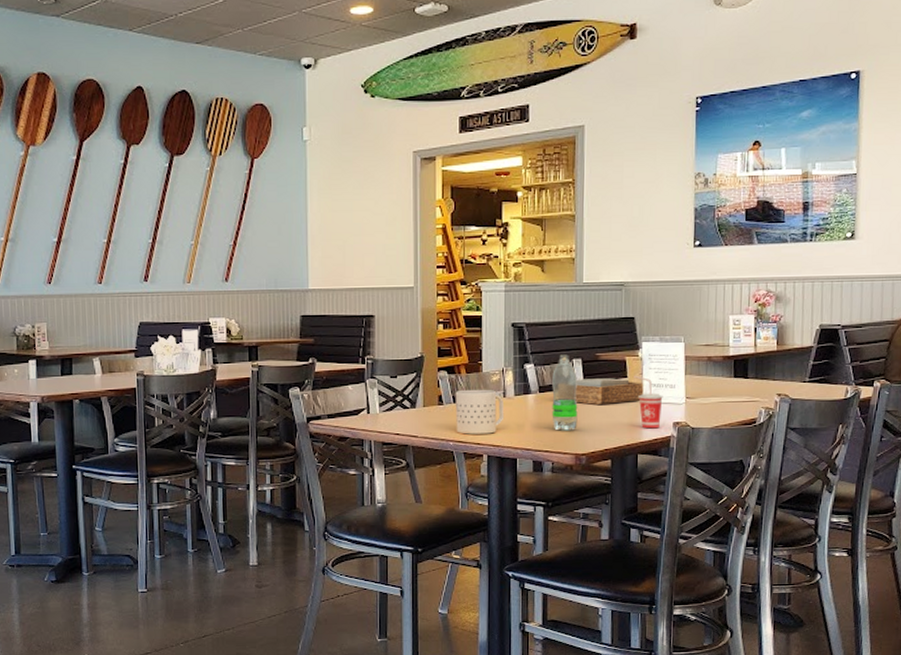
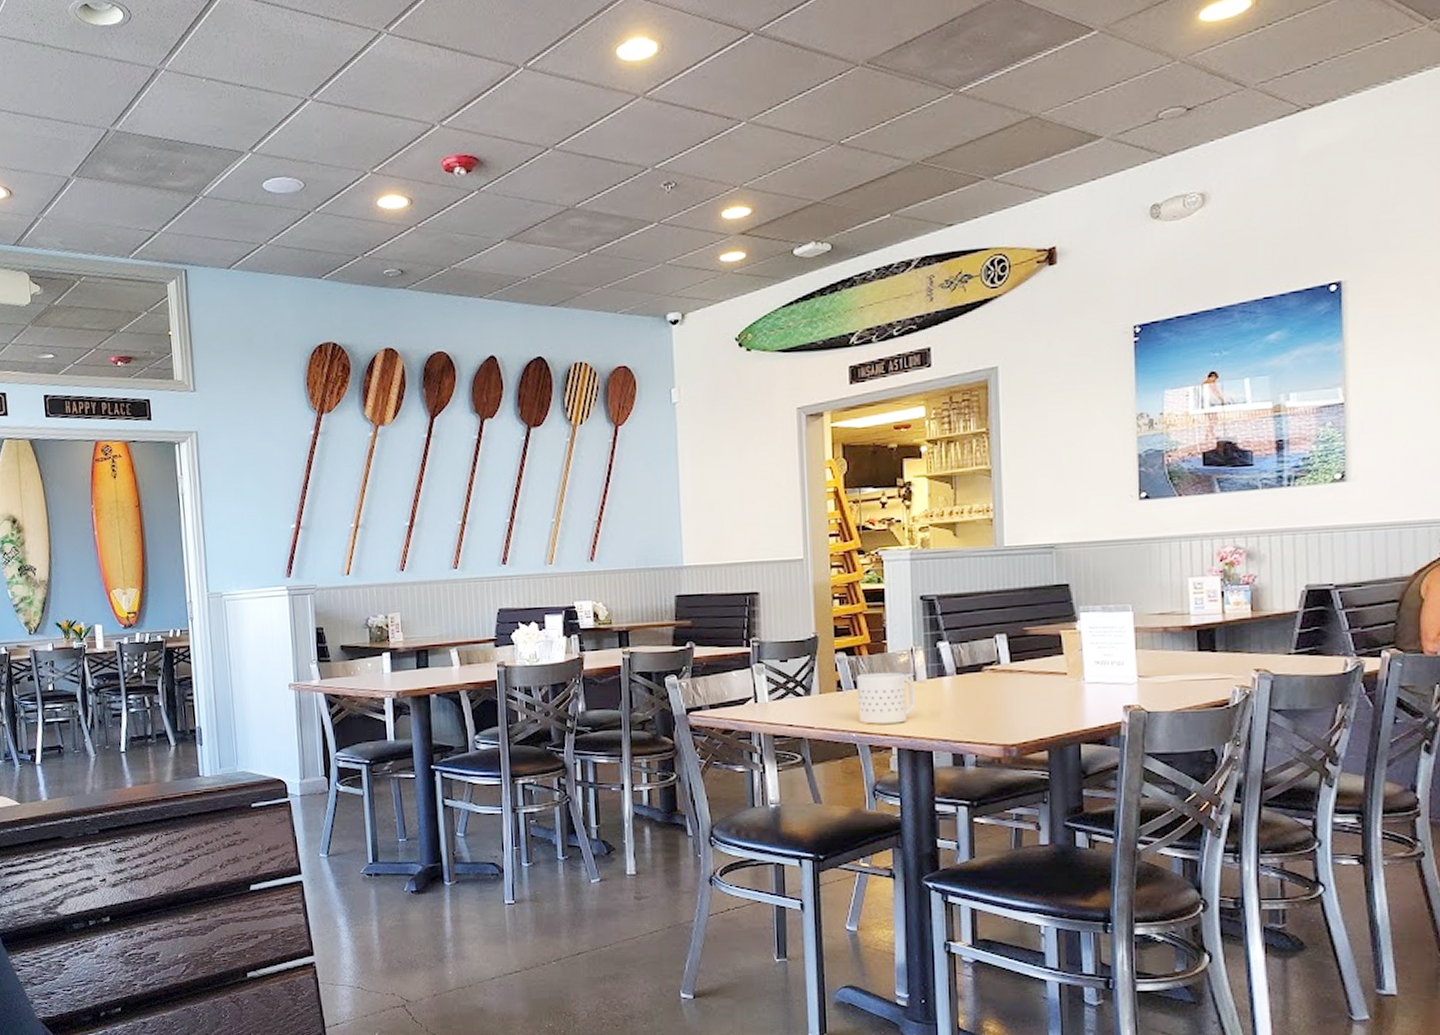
bottle: present [552,354,578,431] -> none [971,629,1005,718]
napkin holder: present [575,378,644,406] -> none [1000,655,1085,688]
beverage cup: present [634,375,663,429] -> none [1071,651,1109,714]

